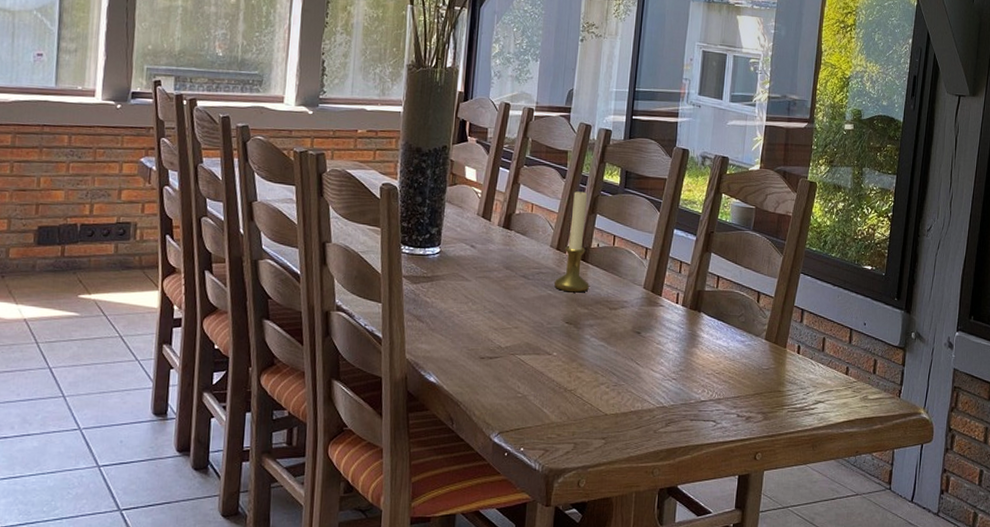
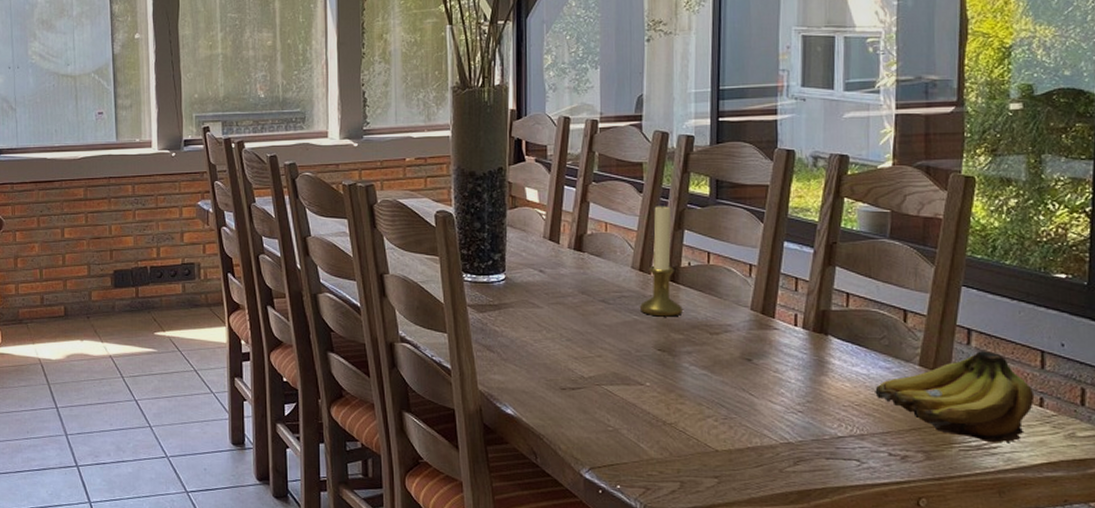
fruit: none [731,328,843,405] -> present [875,351,1035,443]

